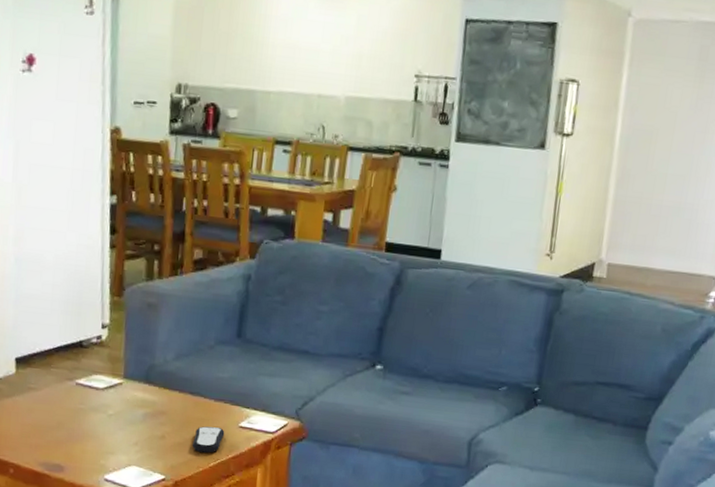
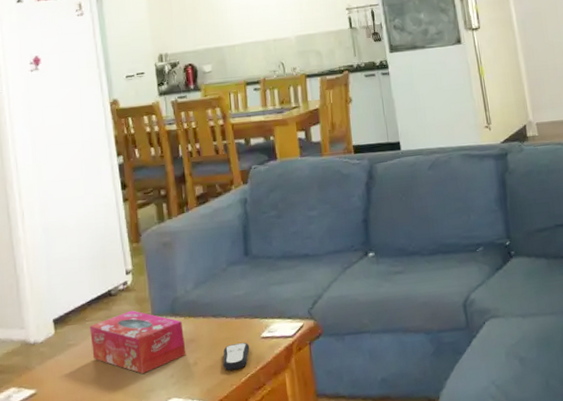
tissue box: none [53,367,156,435] -> present [90,310,186,375]

